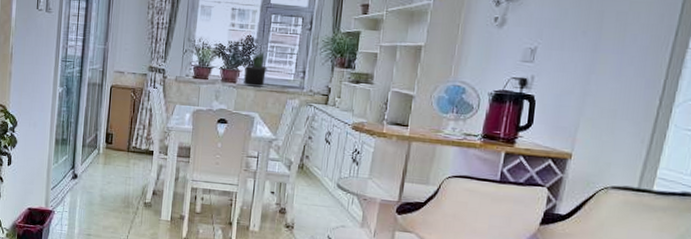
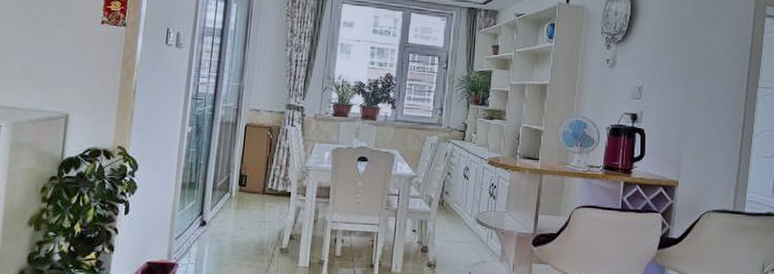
planter: present [244,50,268,87] -> none [383,88,407,124]

